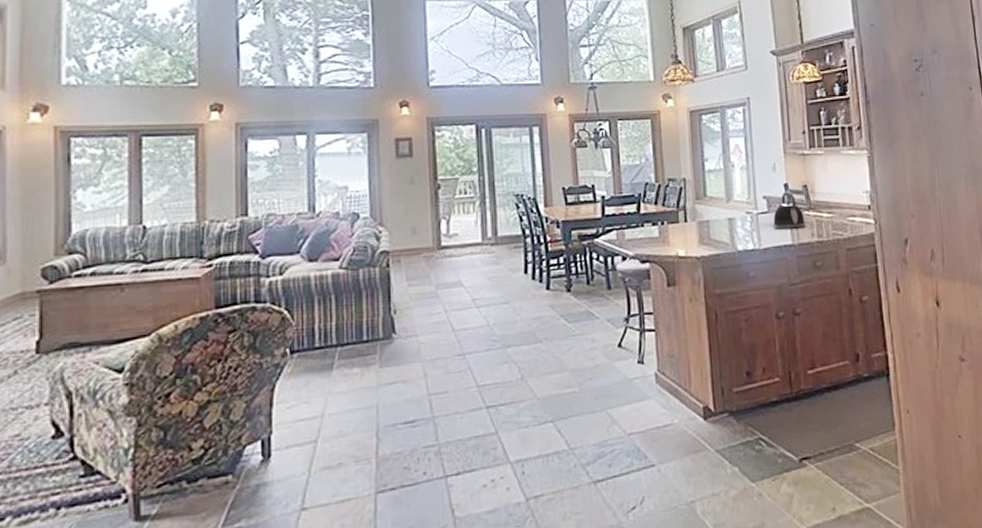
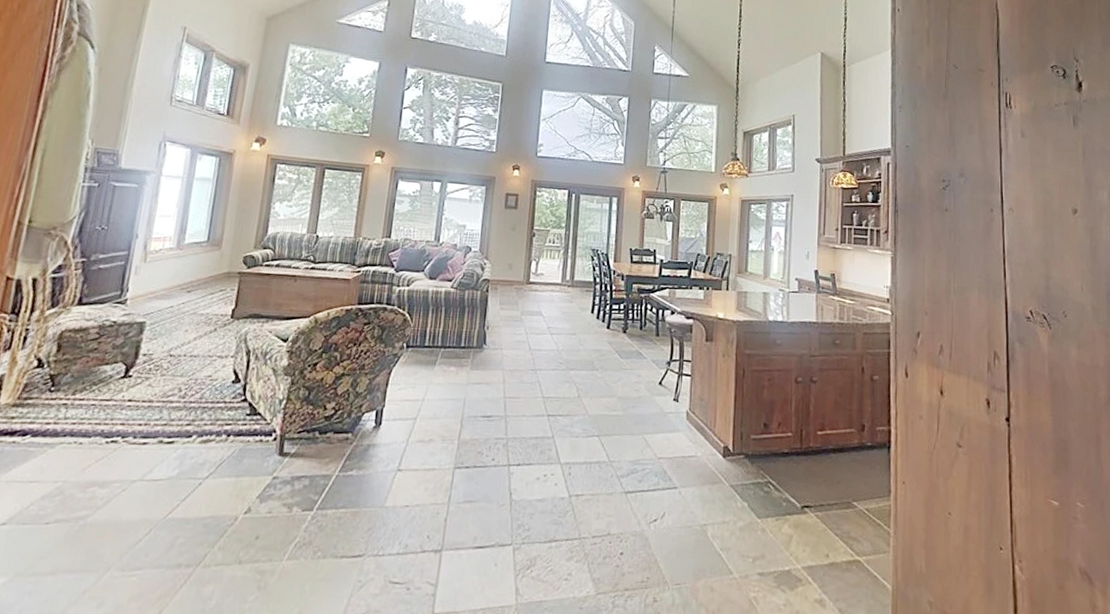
kettle: present [773,190,806,231] -> none [801,276,830,311]

